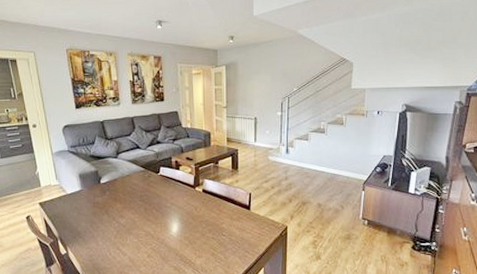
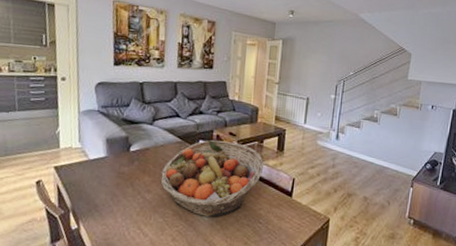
fruit basket: none [131,165,221,234] -> present [160,139,263,217]

